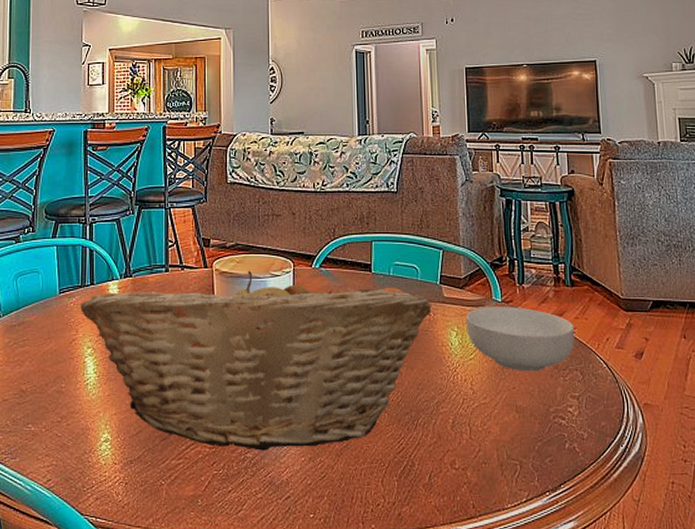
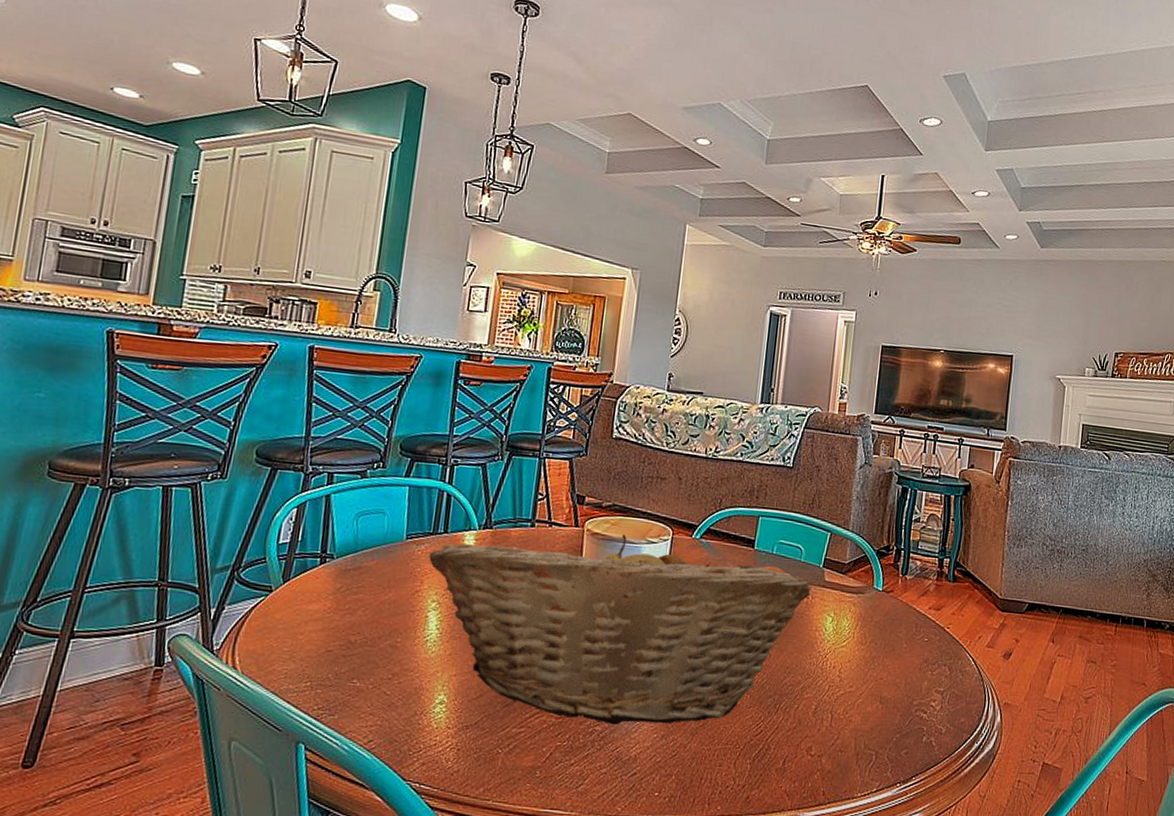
cereal bowl: present [466,307,575,372] -> none [843,594,950,664]

